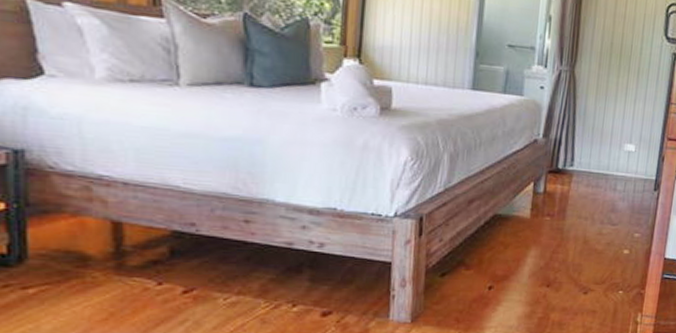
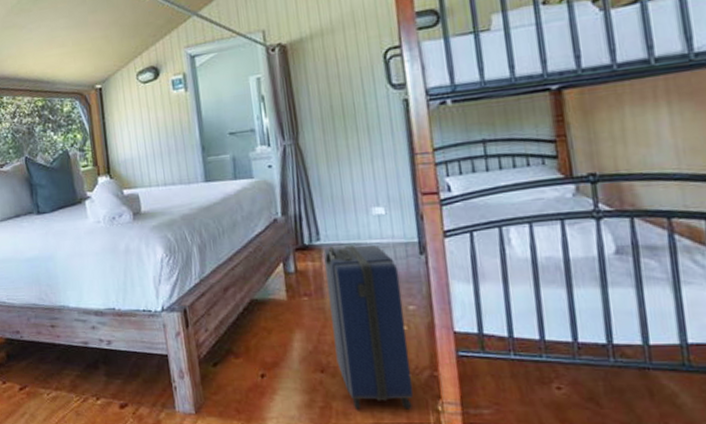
suitcase: none [563,173,634,321] -> present [323,245,414,410]

